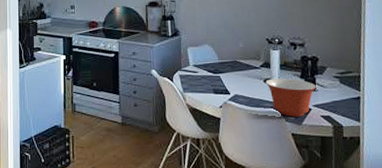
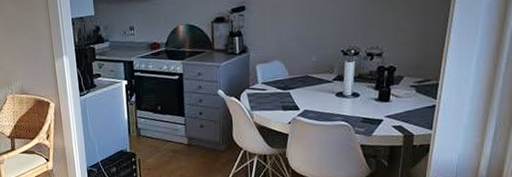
mixing bowl: present [266,78,316,117] -> none [338,90,390,129]

